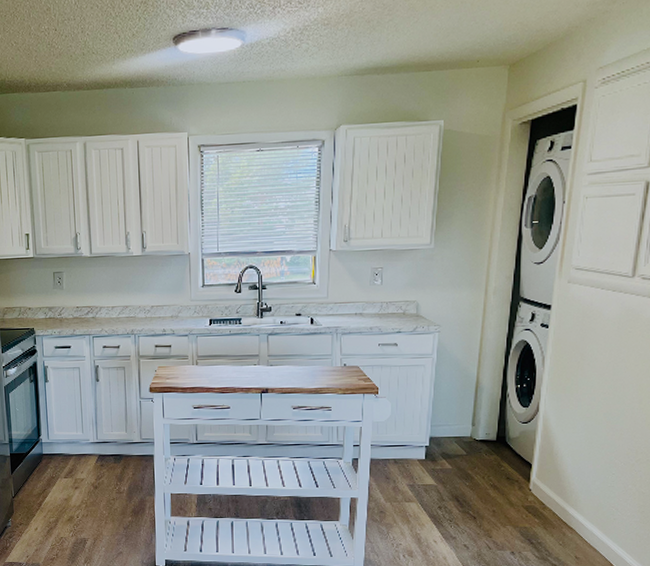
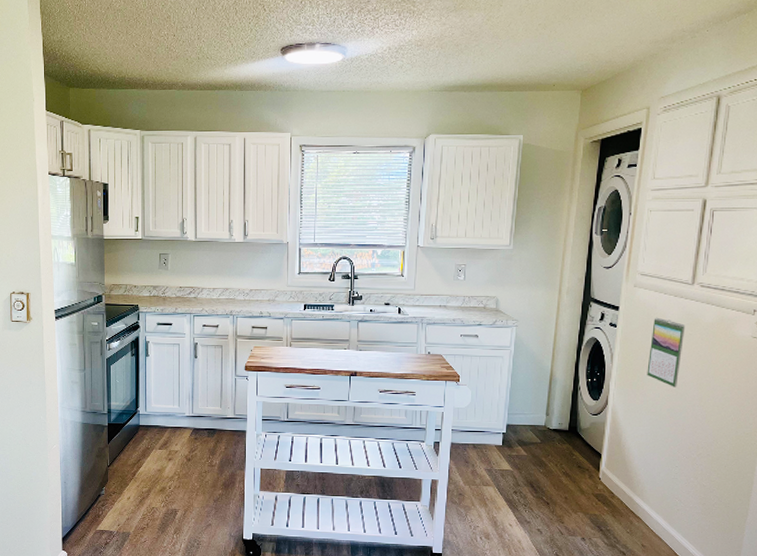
calendar: none [581,315,625,390] -> present [647,317,686,387]

